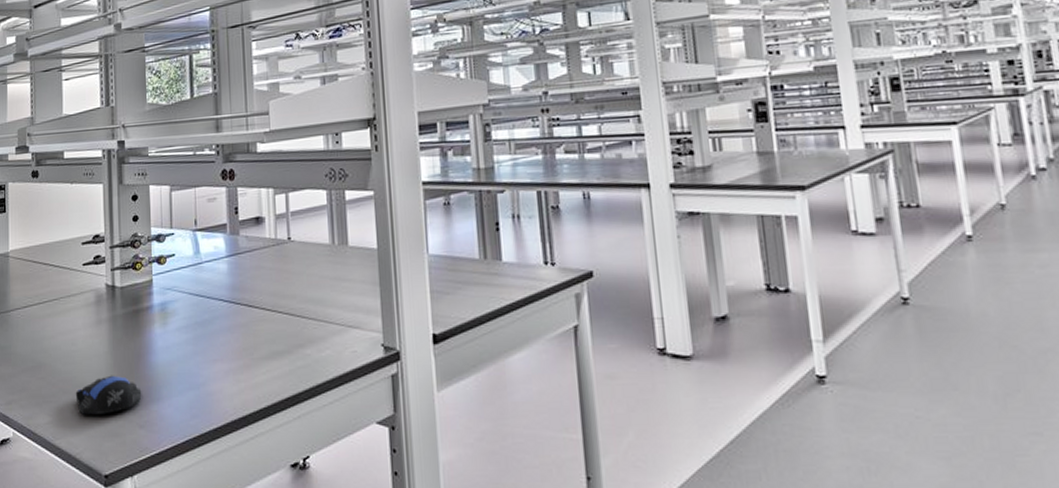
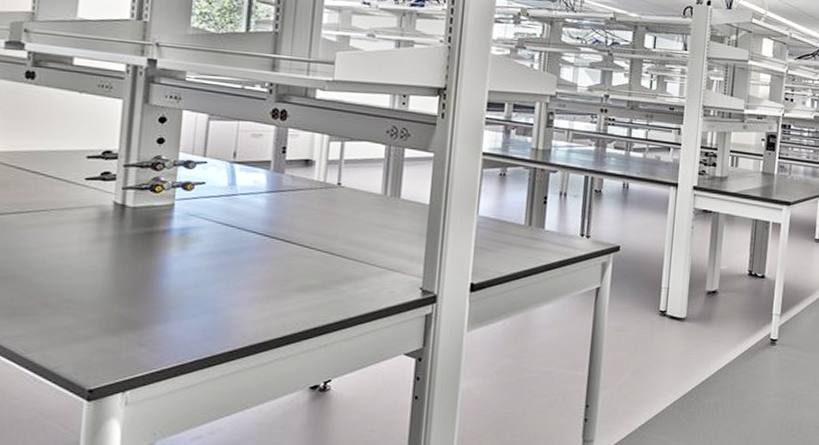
computer mouse: present [75,375,142,415] -> none [59,293,147,331]

